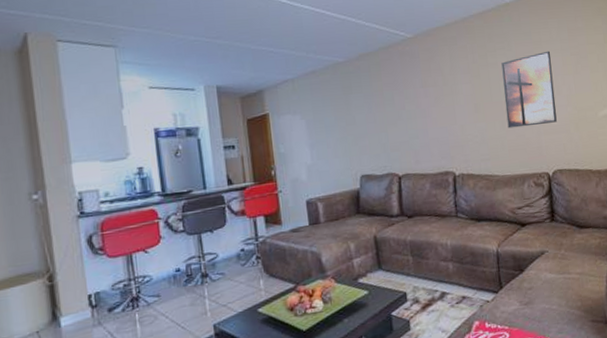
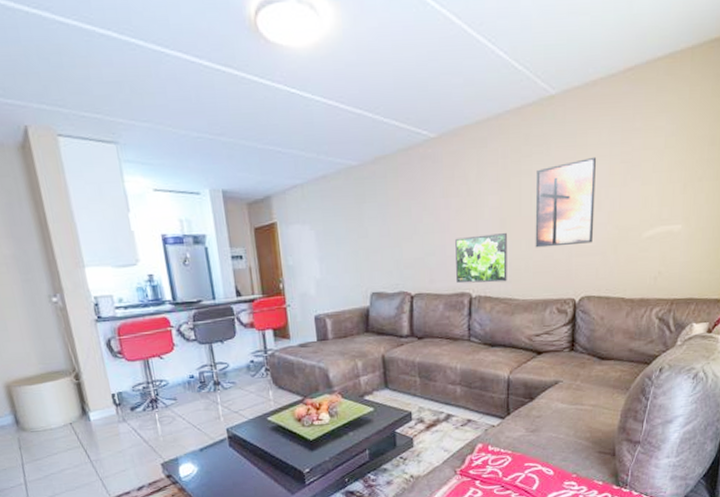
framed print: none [436,116,487,163] -> present [455,233,507,284]

